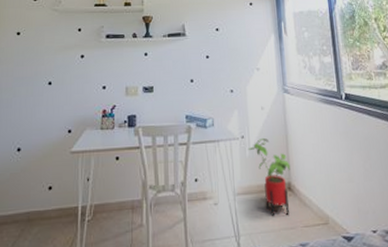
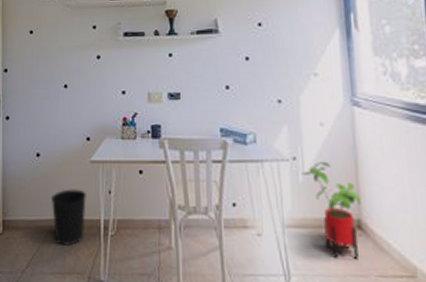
wastebasket: none [29,179,65,237] -> present [50,189,86,246]

